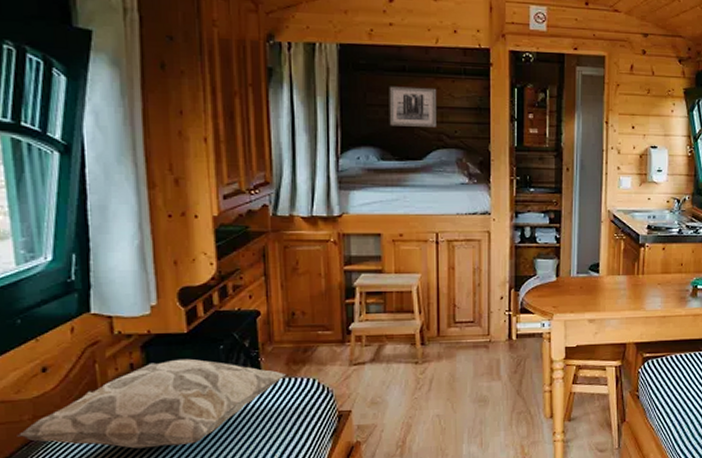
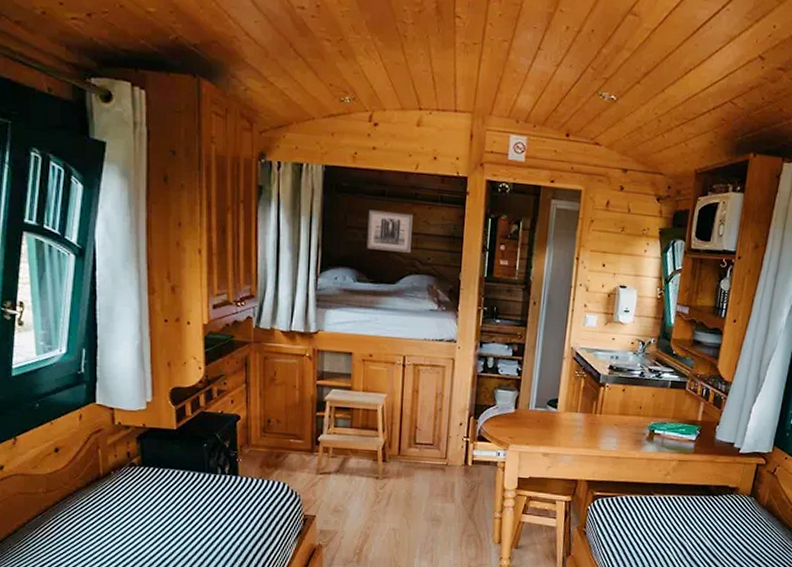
decorative pillow: present [17,358,287,449] -> none [33,452,261,530]

